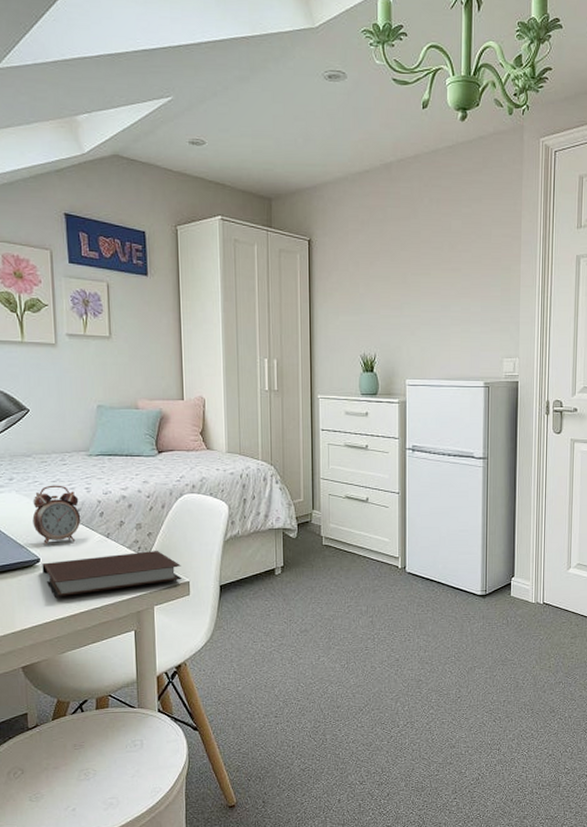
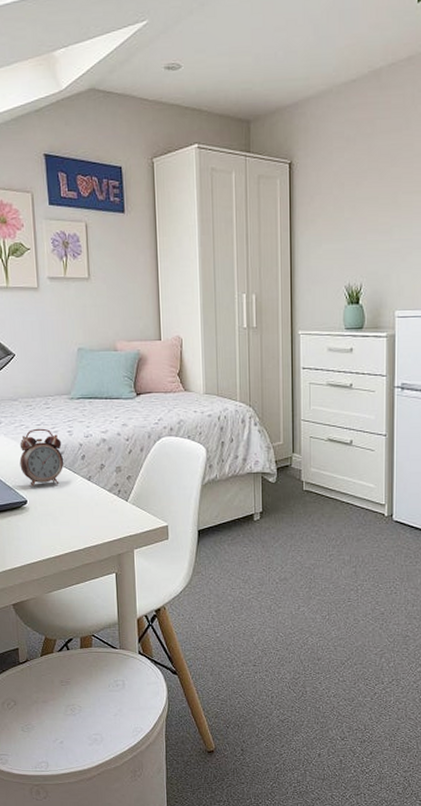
notebook: present [42,551,182,597] -> none [29,494,160,538]

